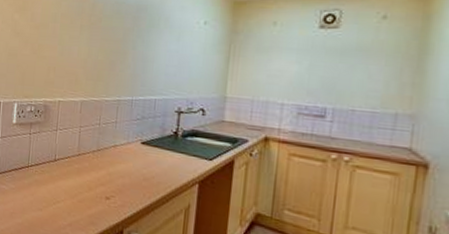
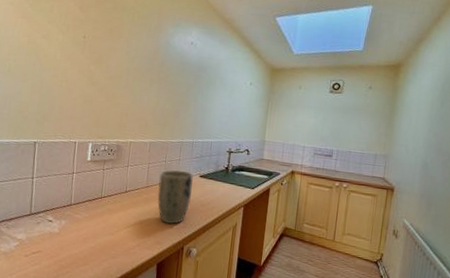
plant pot: none [91,135,134,203] -> present [157,170,194,225]

